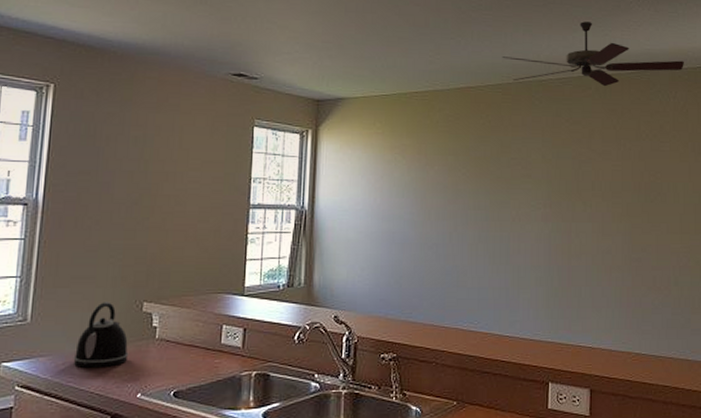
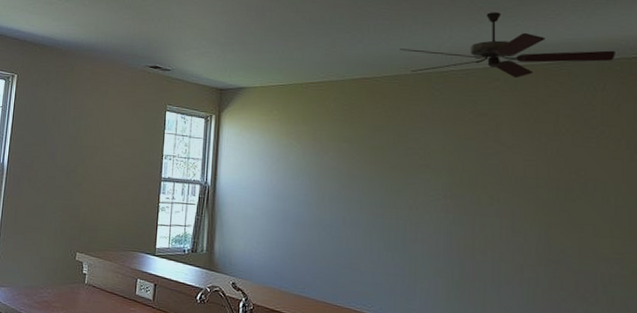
kettle: present [73,302,129,368] -> none [25,249,65,302]

